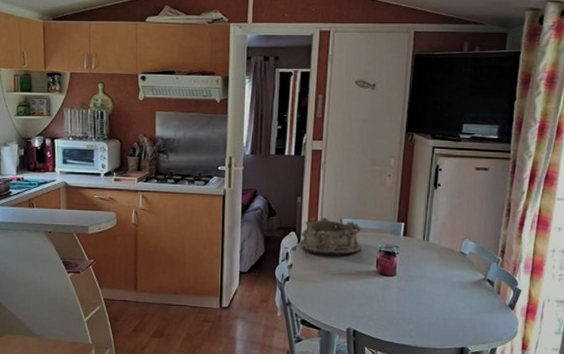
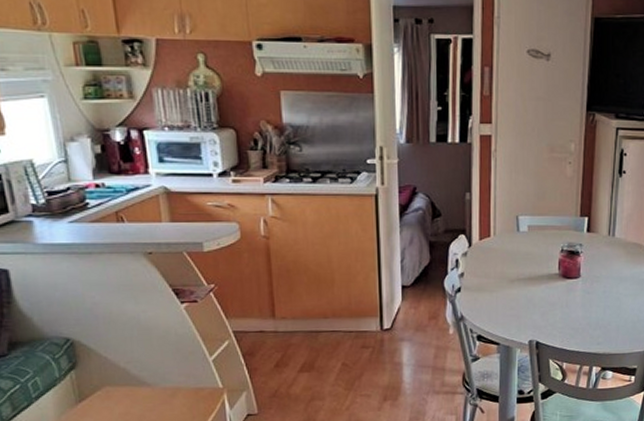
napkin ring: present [301,217,362,256] -> none [472,216,542,259]

